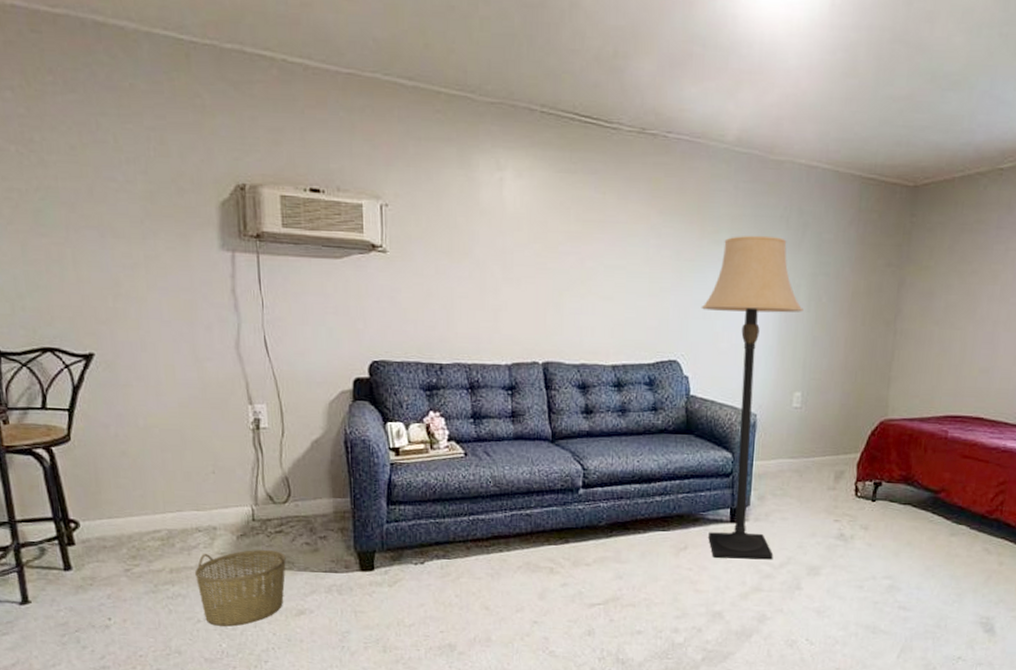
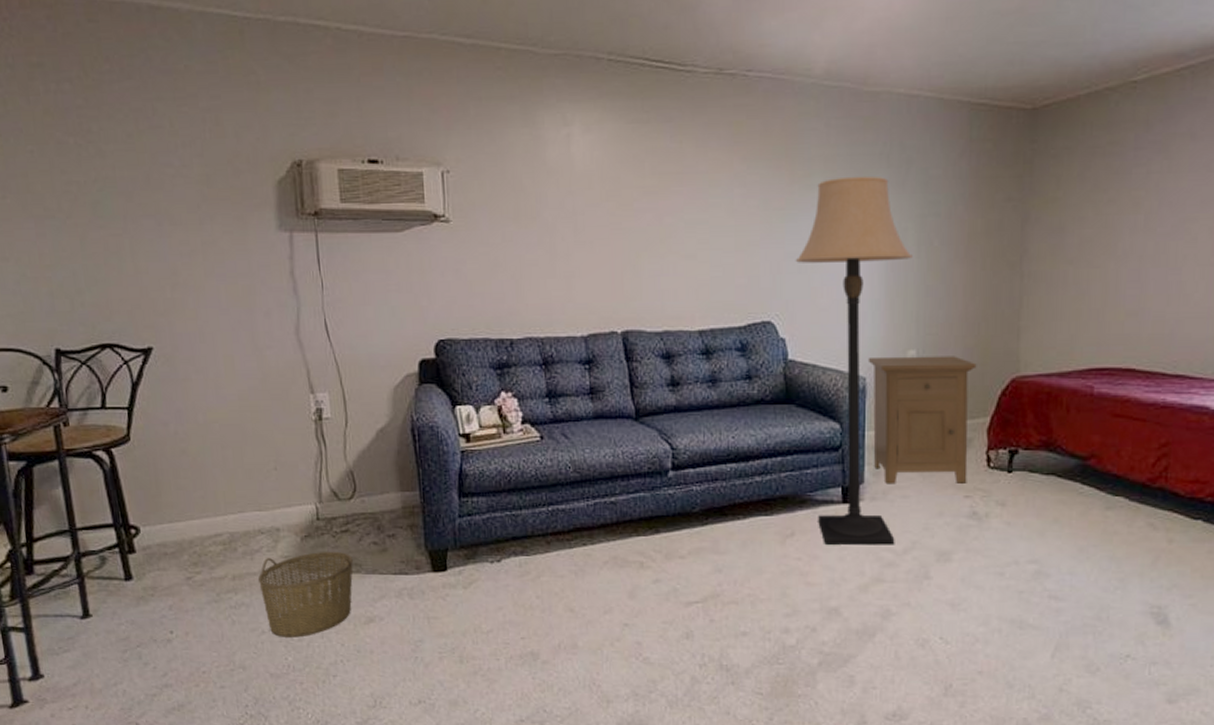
nightstand: none [759,396,852,509] -> present [868,356,977,485]

